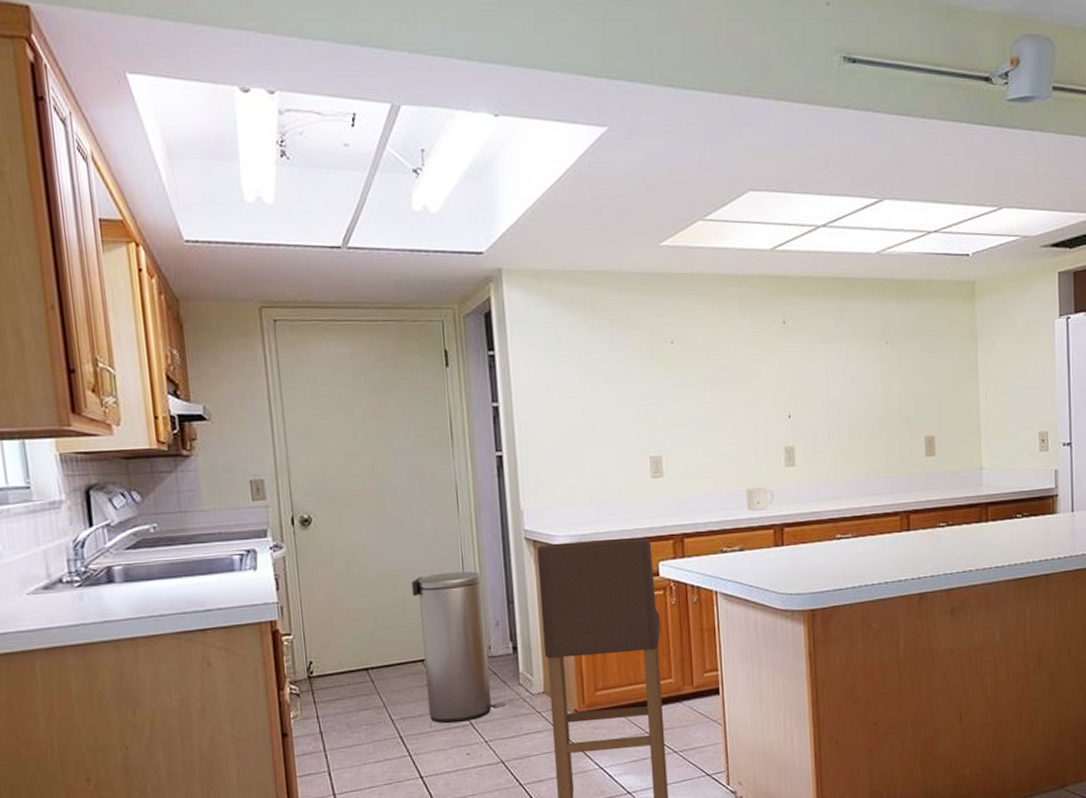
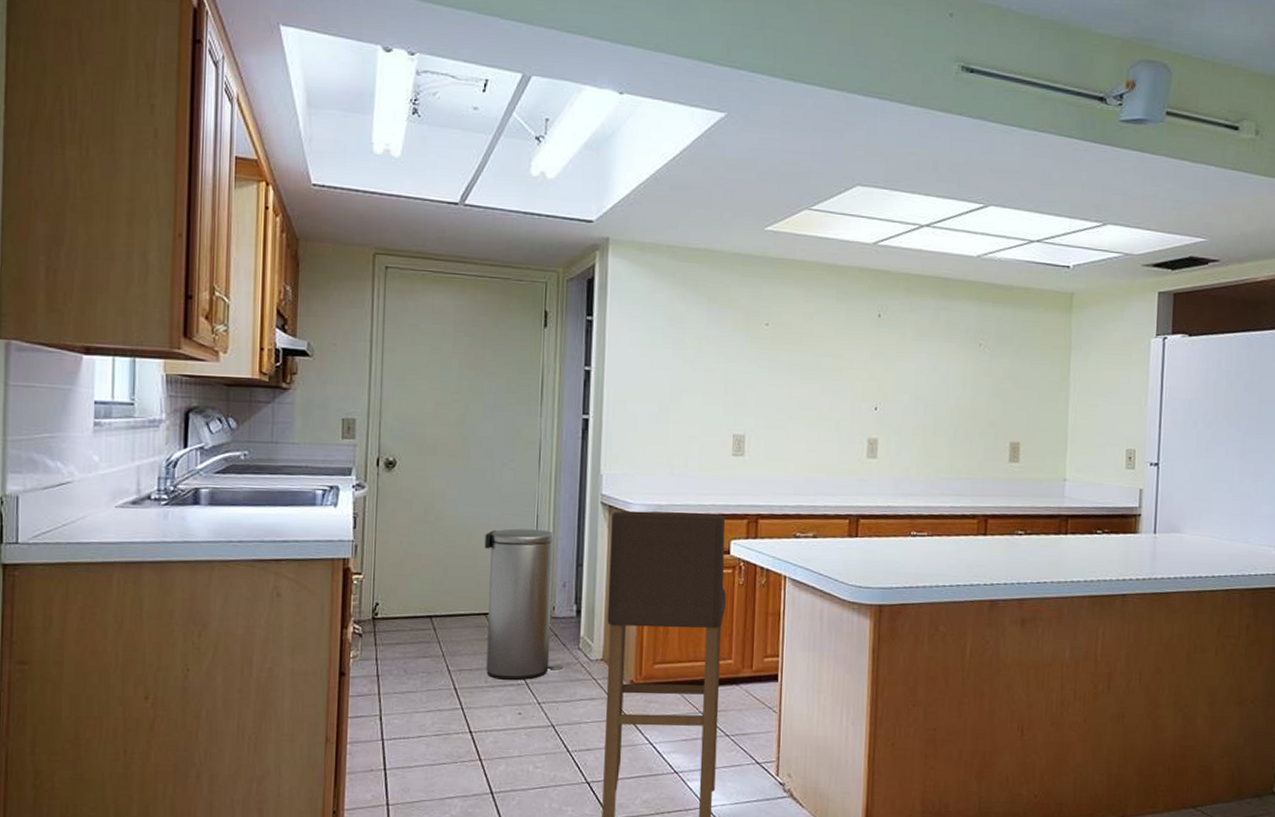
mug: present [745,487,775,510] -> none [824,475,853,499]

